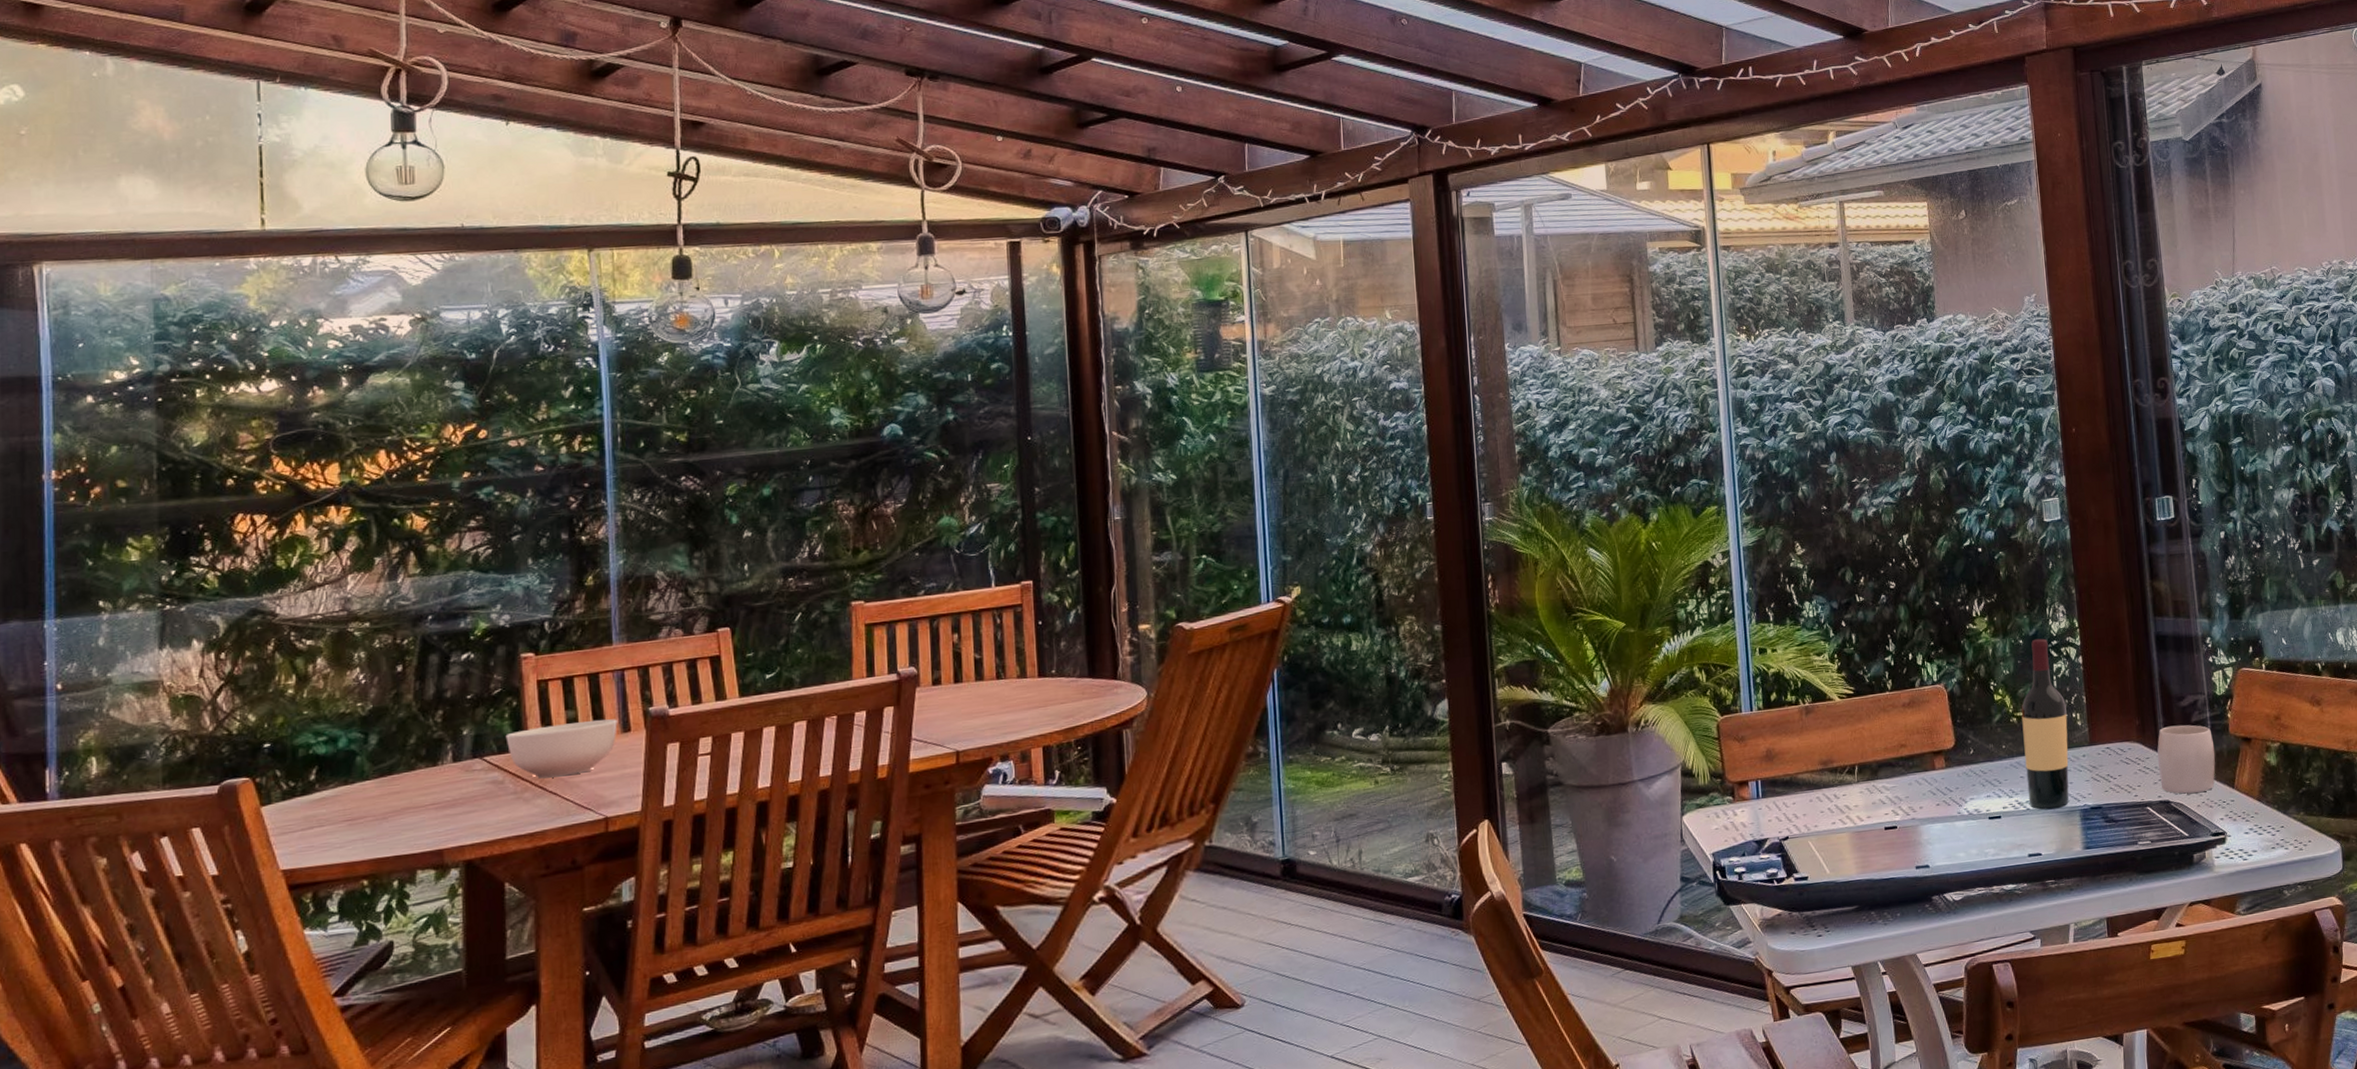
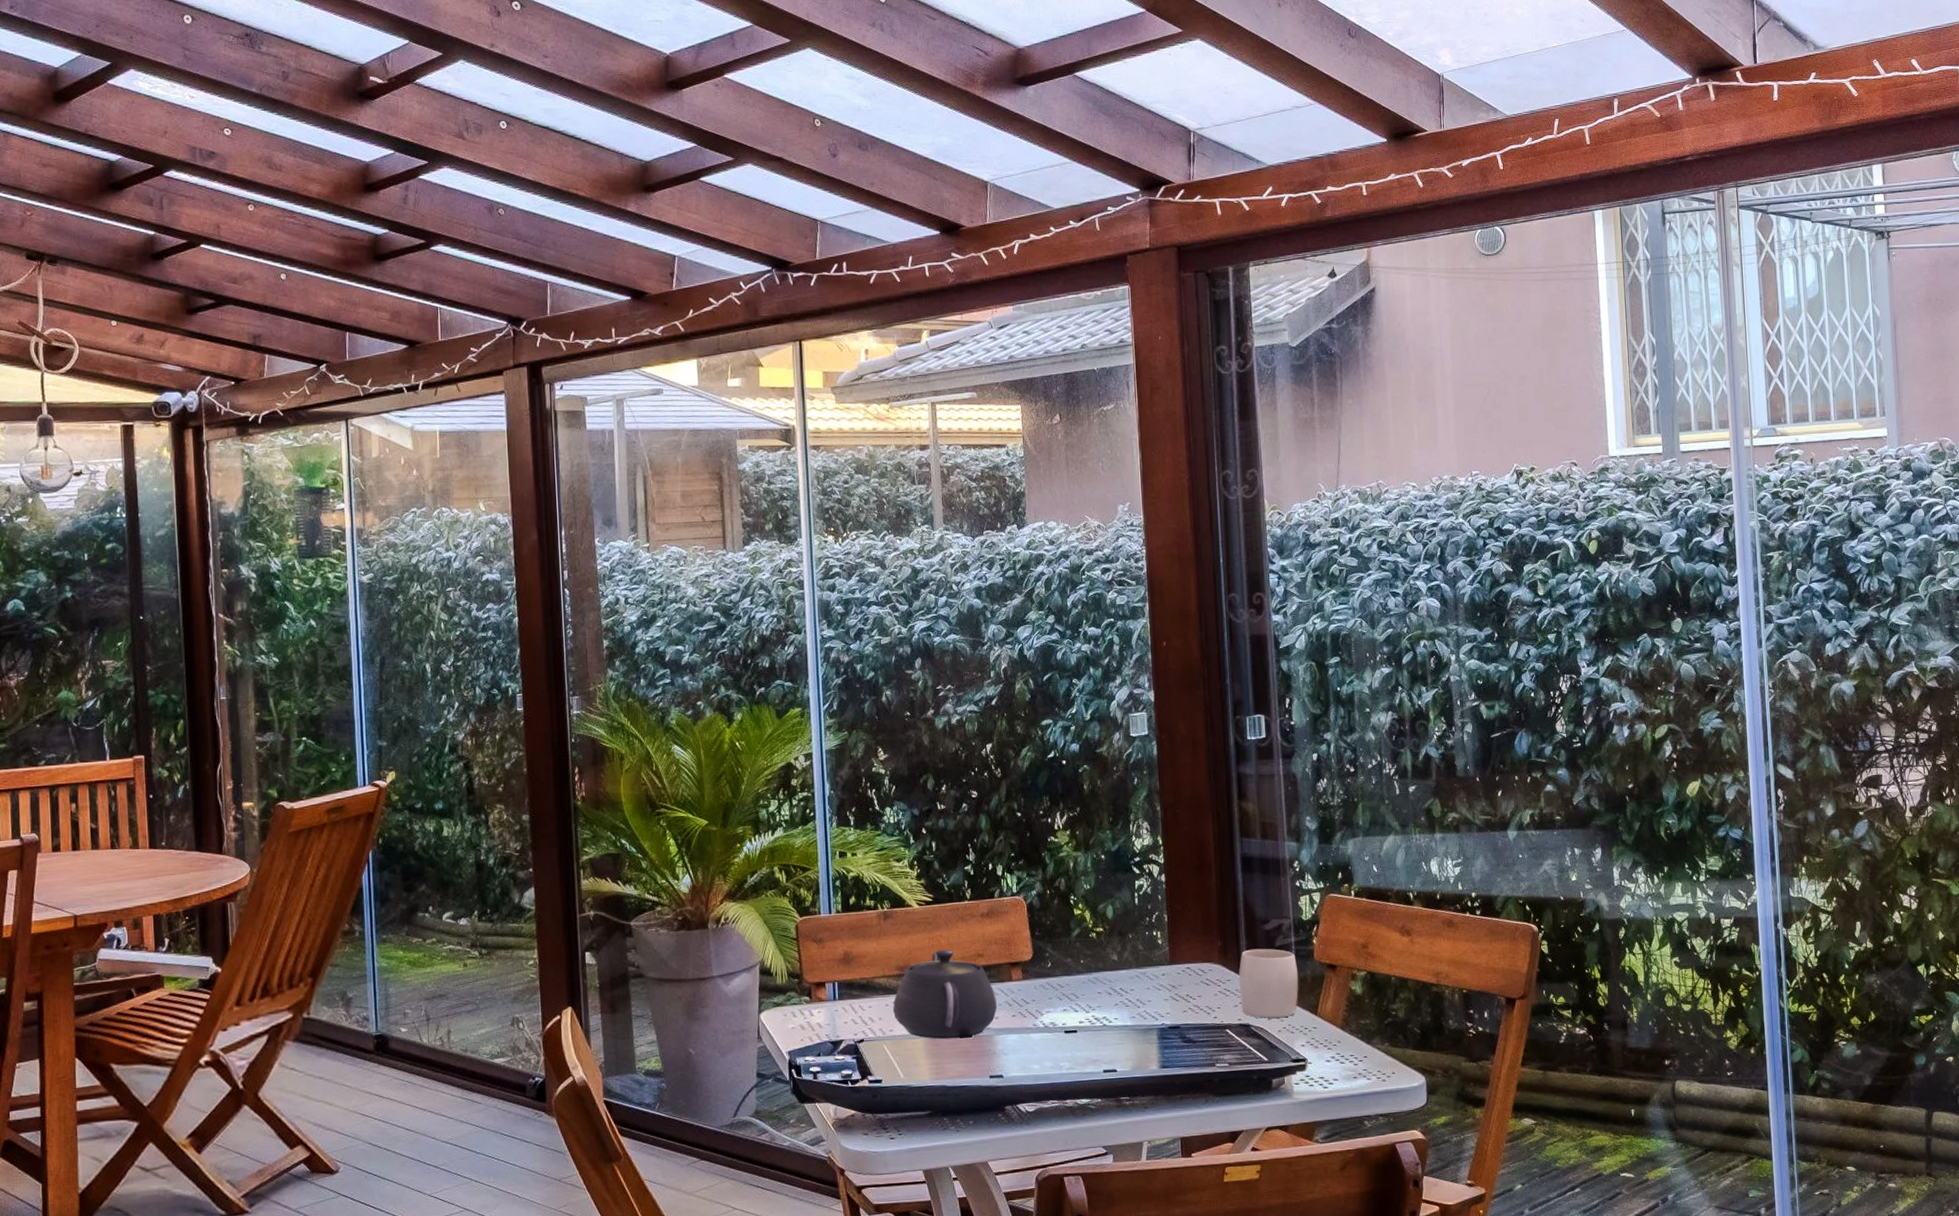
teapot: none [1817,741,1922,833] -> present [893,949,998,1040]
wine bottle: present [2021,638,2069,811] -> none [1101,854,1148,1027]

